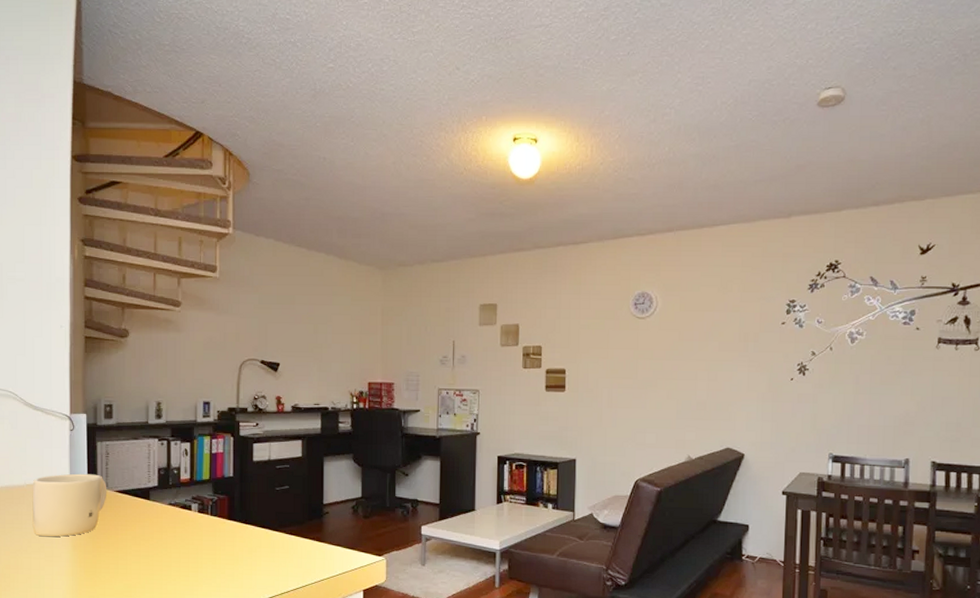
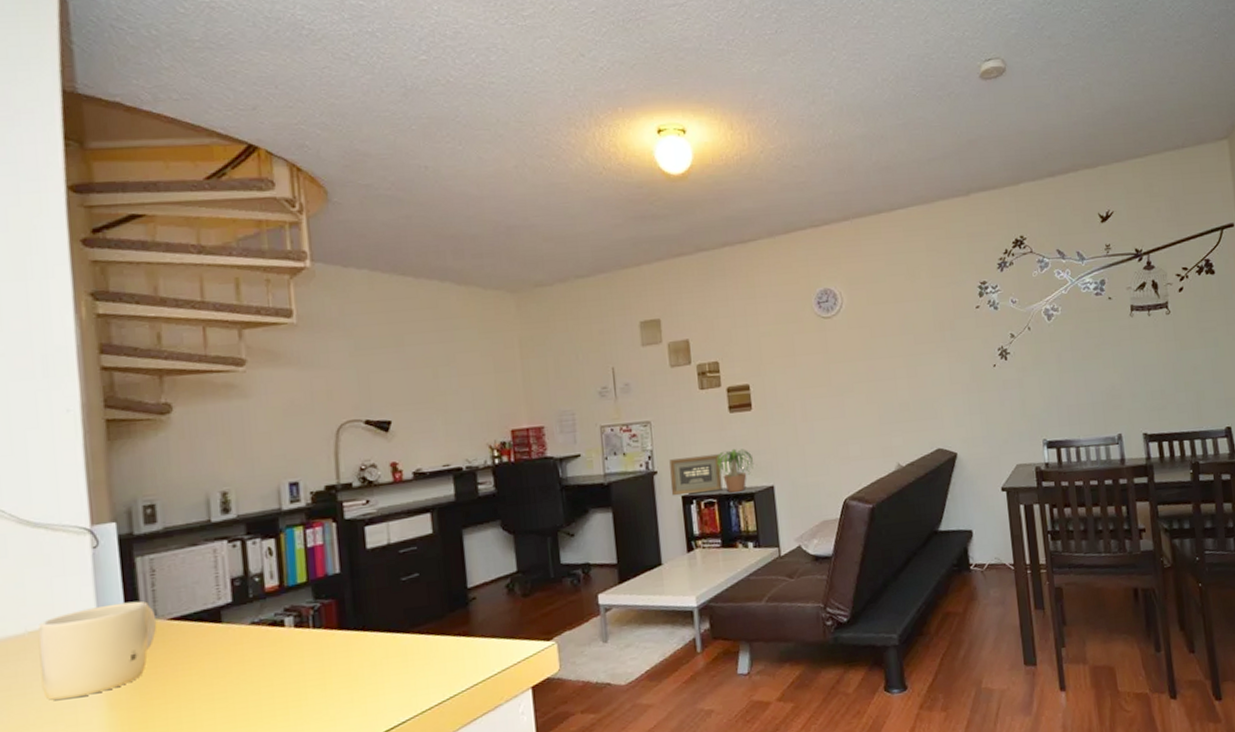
picture frame: none [489,424,533,457] -> present [669,454,723,496]
potted plant: none [527,422,561,460] -> present [714,448,753,493]

